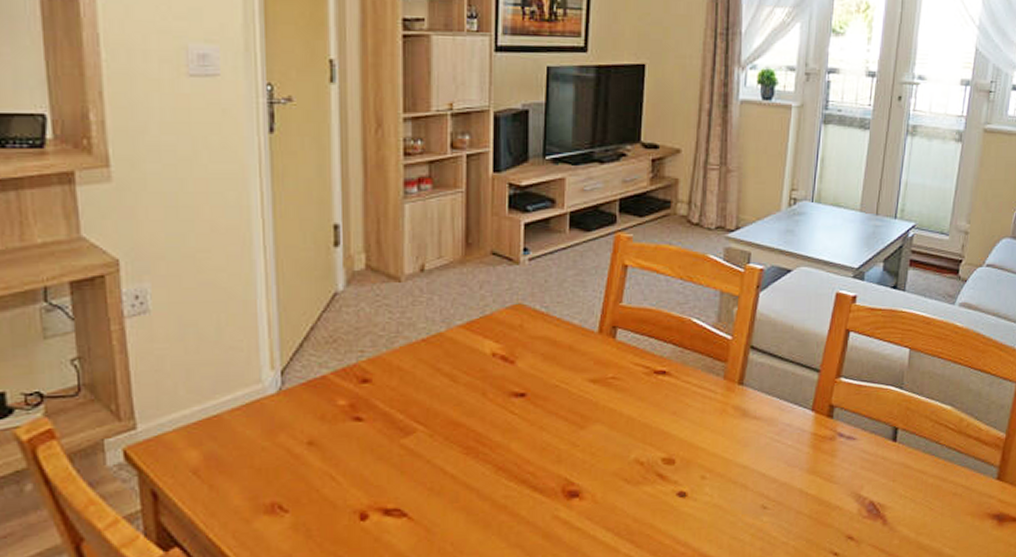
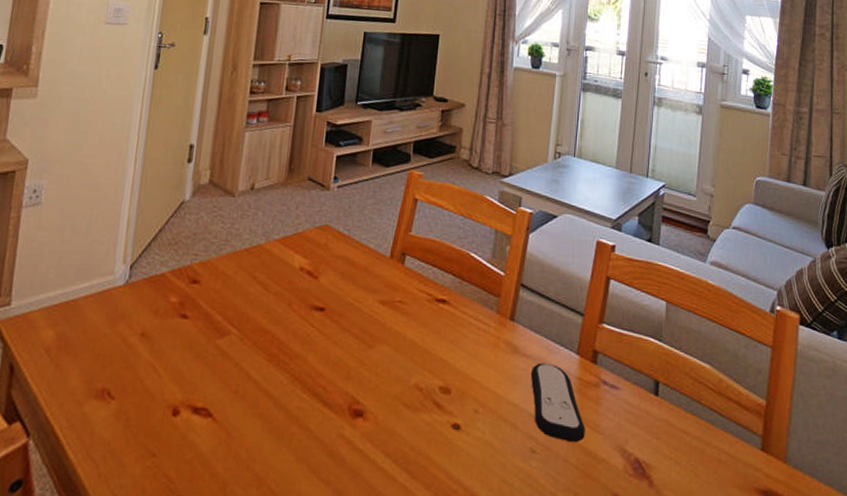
remote control: none [761,423,819,495] -> present [530,362,585,442]

